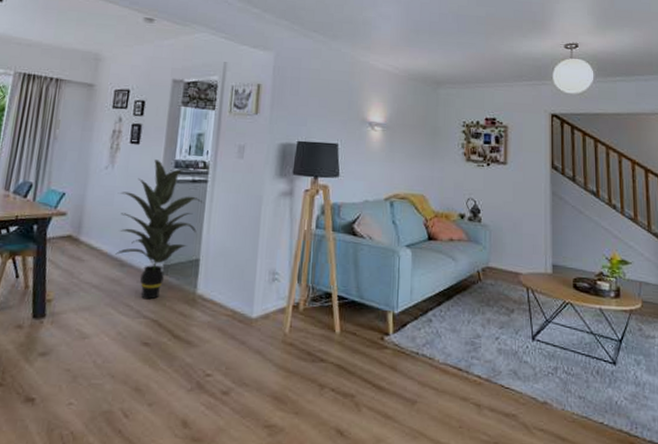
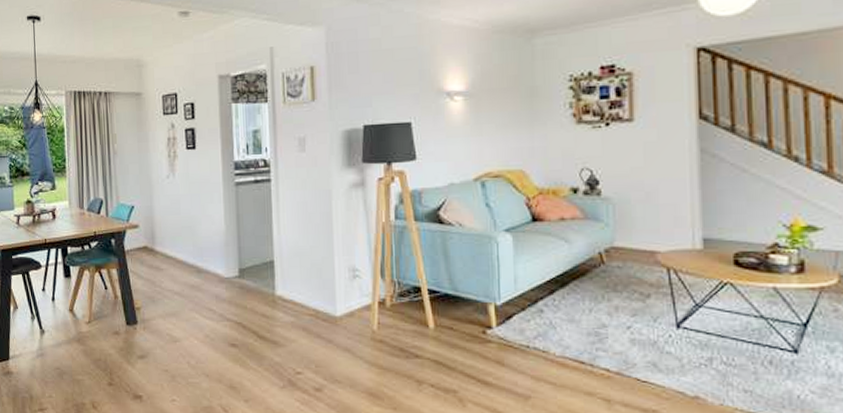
indoor plant: present [115,160,205,300] -> none [185,163,271,303]

